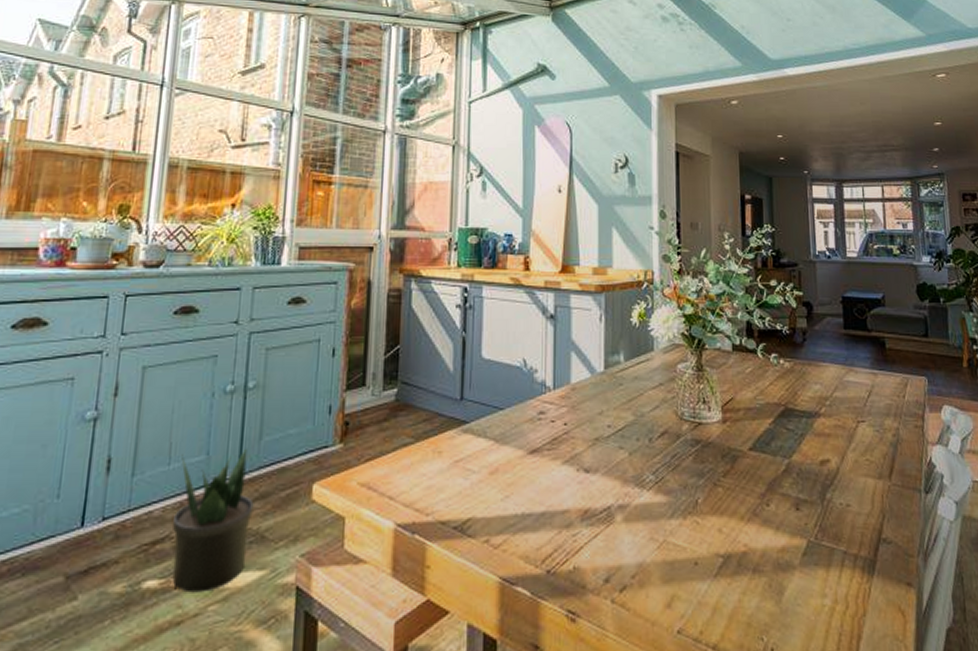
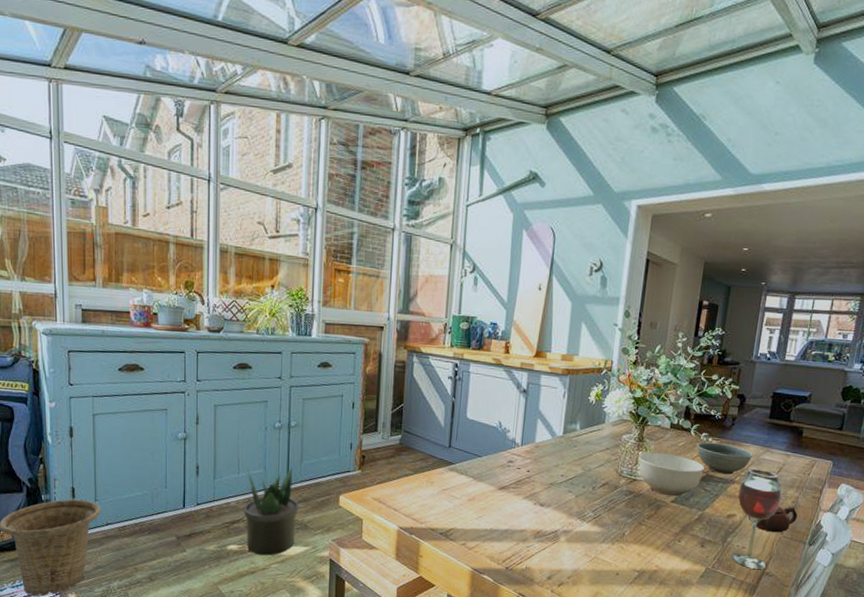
bowl: none [700,383,781,442] -> present [638,451,704,497]
bowl: none [766,365,835,406] -> present [696,442,754,475]
wineglass: none [827,394,880,535] -> present [731,468,782,569]
teapot: none [845,441,903,480] -> present [748,506,798,533]

